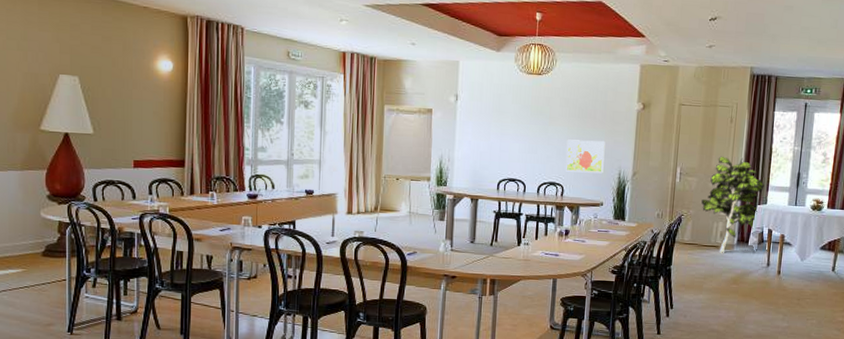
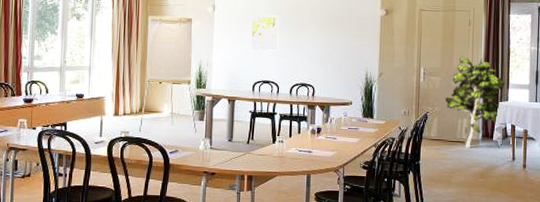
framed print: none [496,107,528,146] -> present [251,15,280,51]
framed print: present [566,139,605,174] -> none [315,44,352,75]

